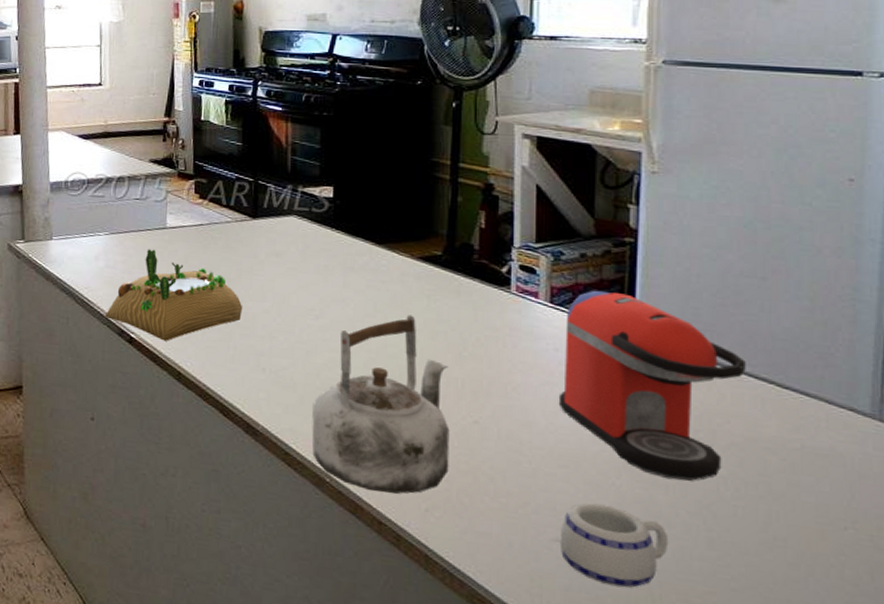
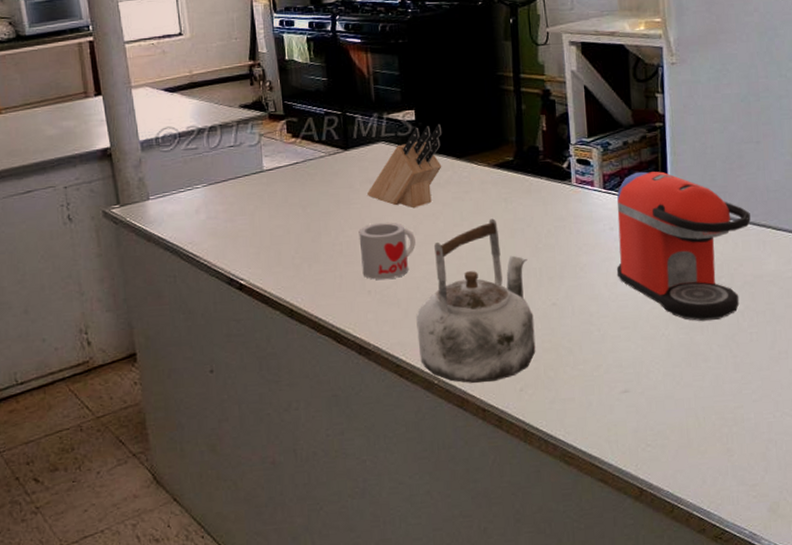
succulent planter: present [104,249,243,341] -> none [212,194,345,282]
mug: none [258,298,320,361] -> present [358,222,416,280]
knife block: none [273,205,362,290] -> present [367,124,443,209]
mug: present [559,502,669,588] -> none [627,353,707,420]

